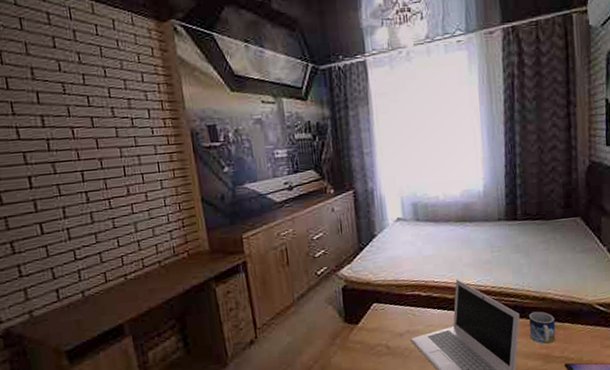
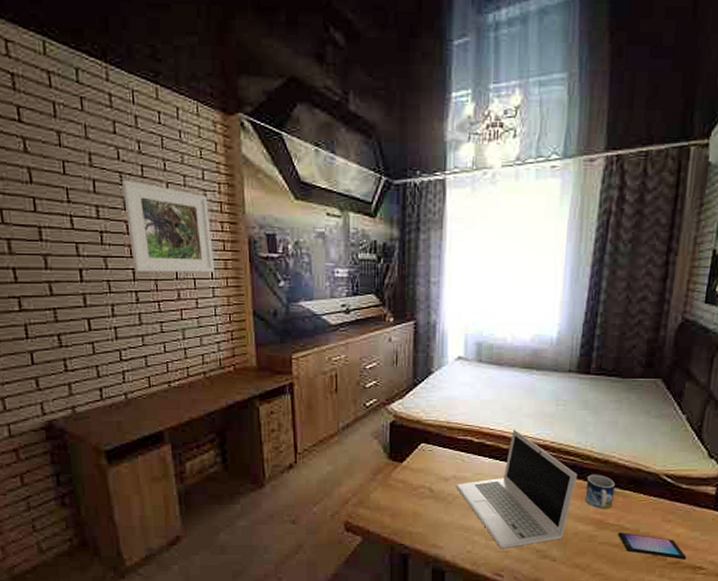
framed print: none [64,88,161,173] -> present [121,179,214,272]

